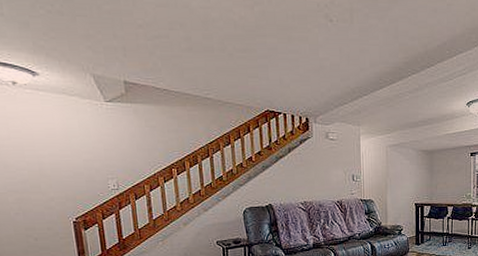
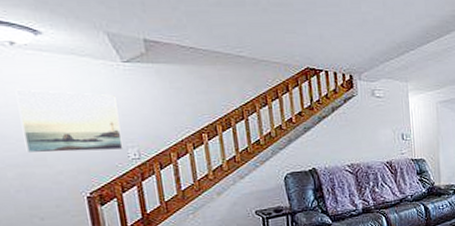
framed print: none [16,124,105,182] -> present [15,89,123,154]

